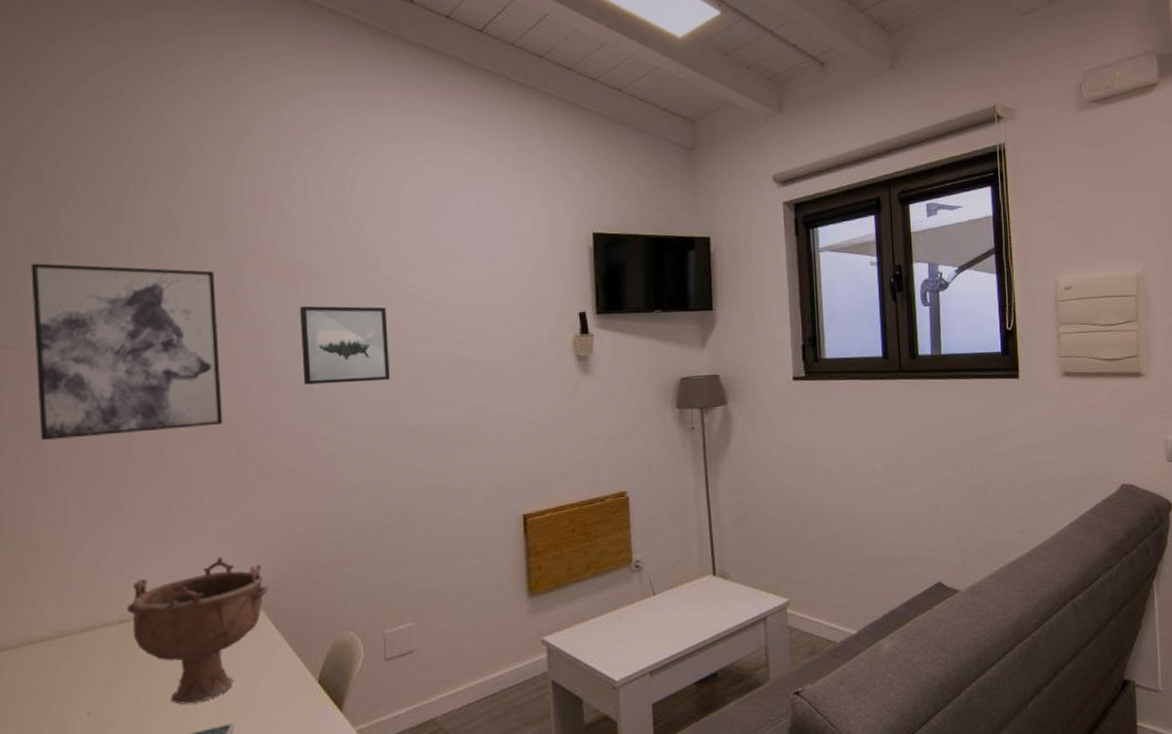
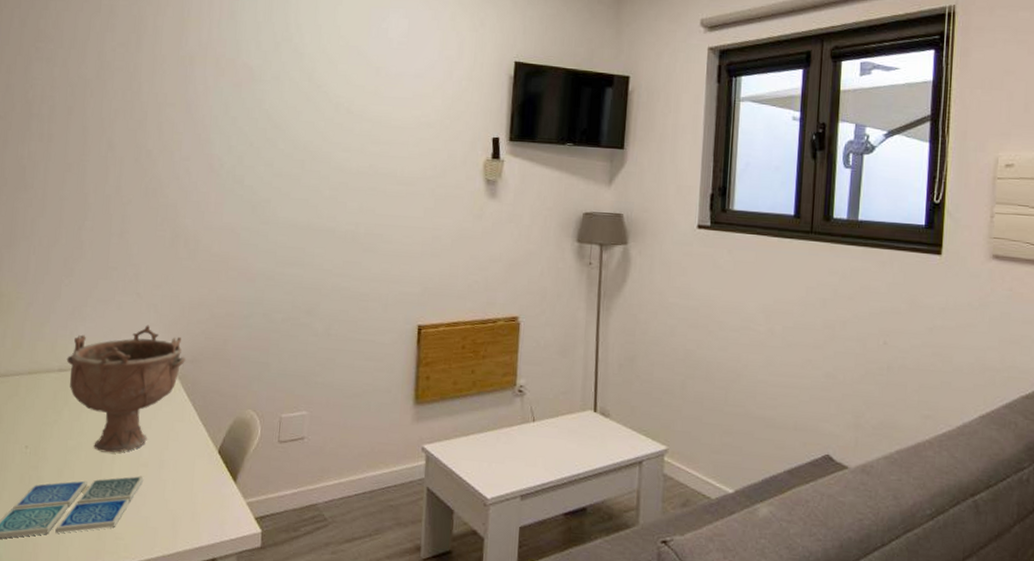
wall art: present [30,263,223,441] -> none [15,44,171,206]
wall art: present [299,305,390,385] -> none [236,105,315,182]

